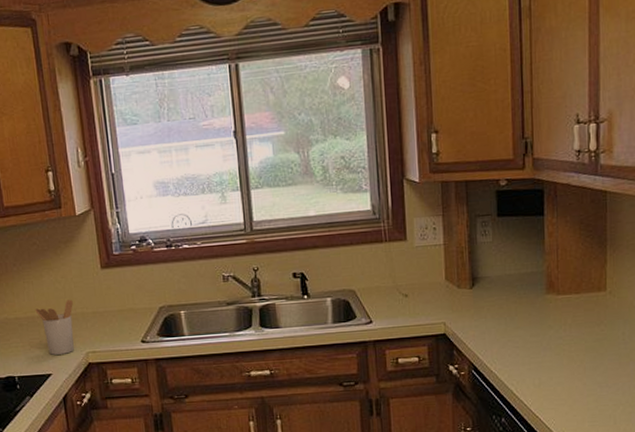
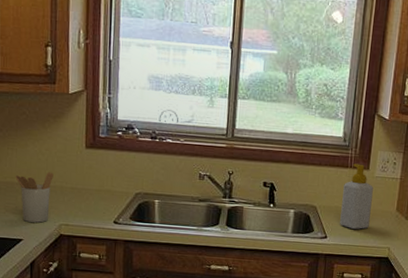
soap bottle: none [381,235,418,309] -> present [340,163,373,230]

